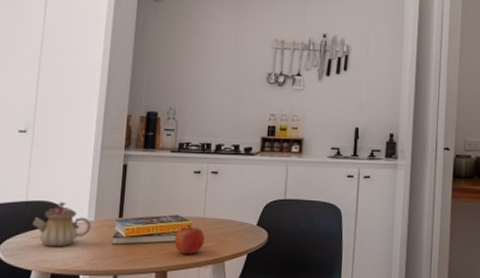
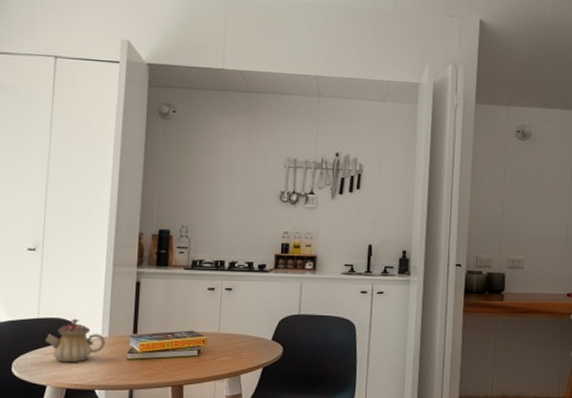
fruit: present [174,225,205,254] -> none [189,341,220,368]

